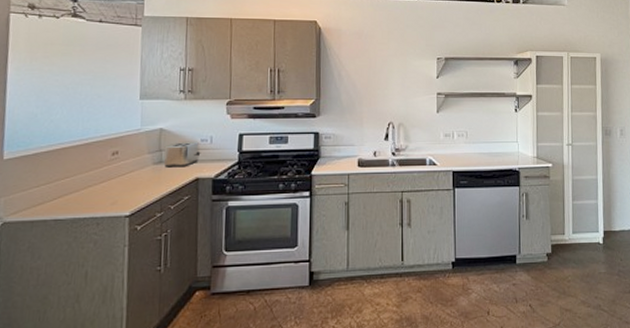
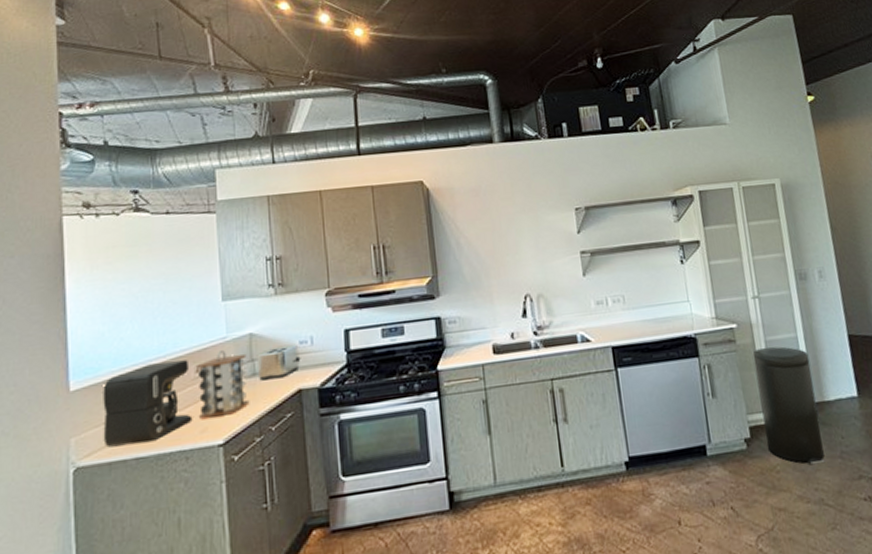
coffee maker: none [29,144,106,209] -> present [103,360,193,448]
spice rack: none [110,140,156,193] -> present [195,350,250,419]
pedal bin: none [561,185,606,279] -> present [752,346,826,465]

